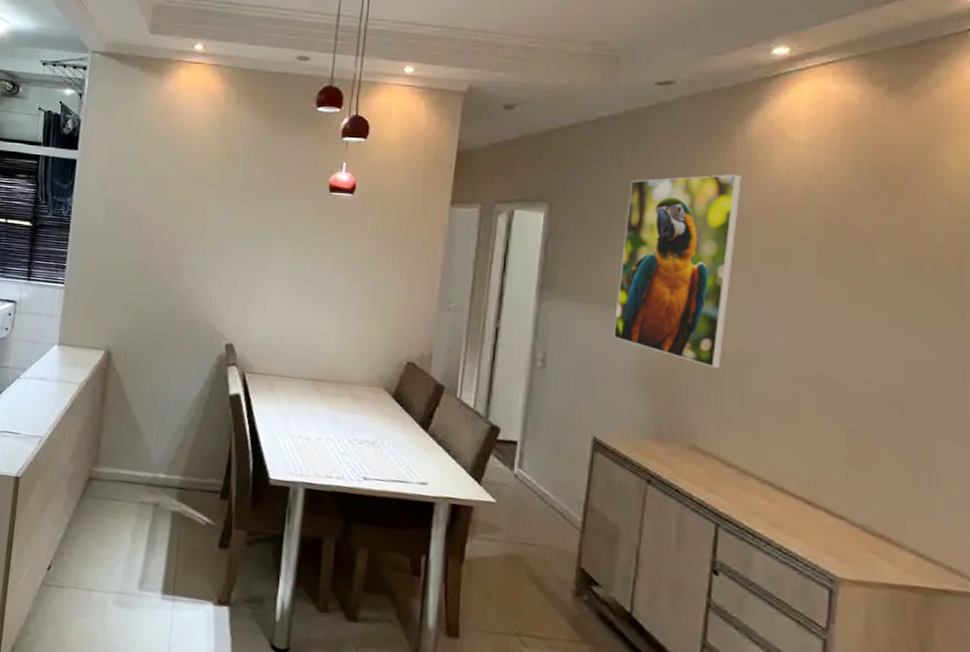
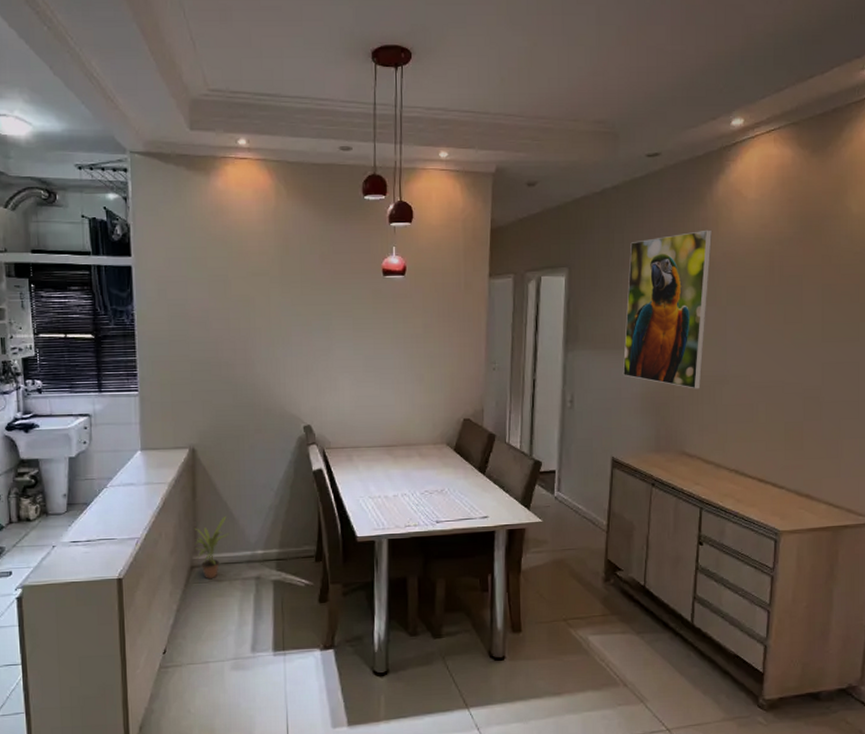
potted plant: none [96,429,134,497] -> present [194,516,230,580]

